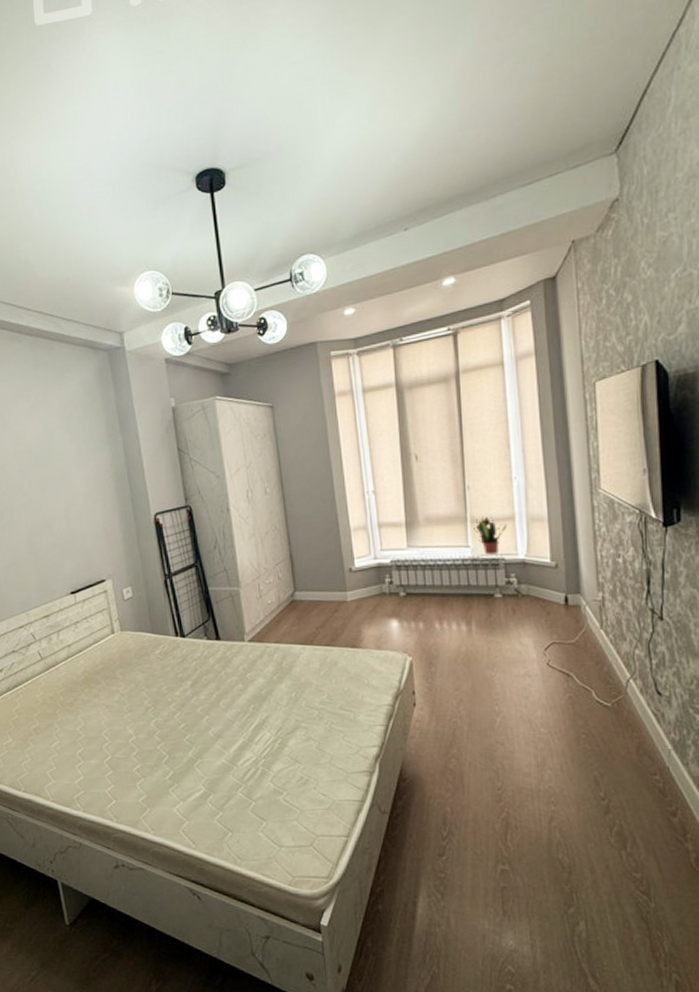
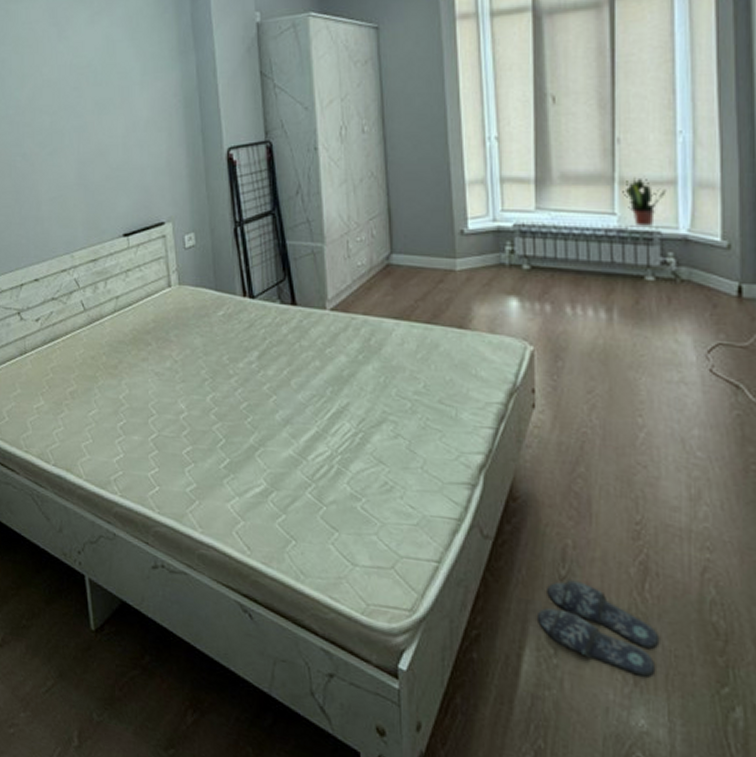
slippers: none [427,839,521,907] -> present [538,579,660,677]

